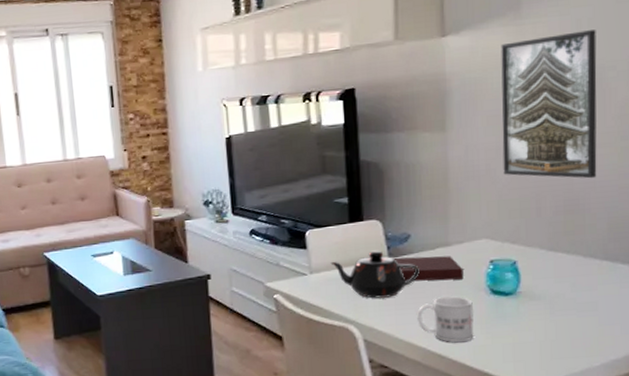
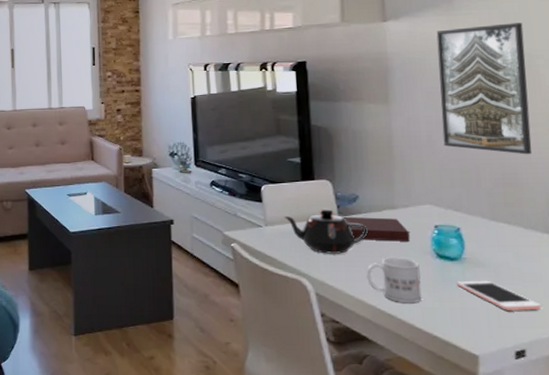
cell phone: none [511,313,596,342] -> present [457,280,542,311]

